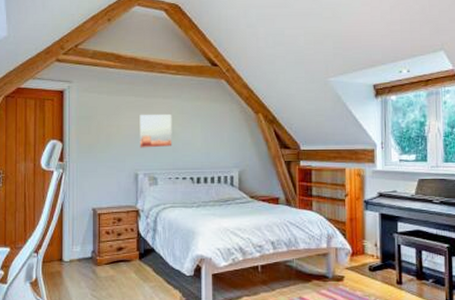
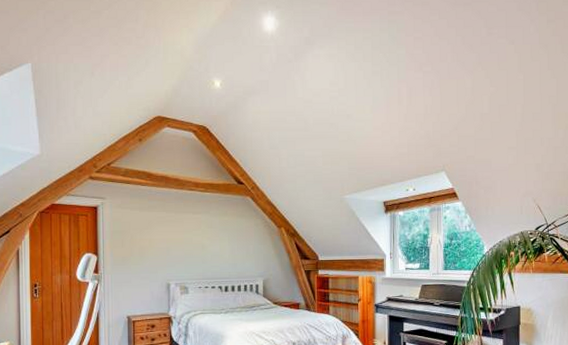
wall art: present [139,114,172,148] -> none [170,229,202,260]

